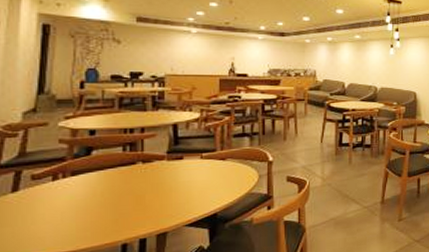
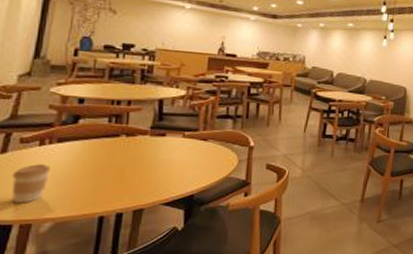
coffee cup: none [26,199,68,240] -> present [12,164,52,203]

